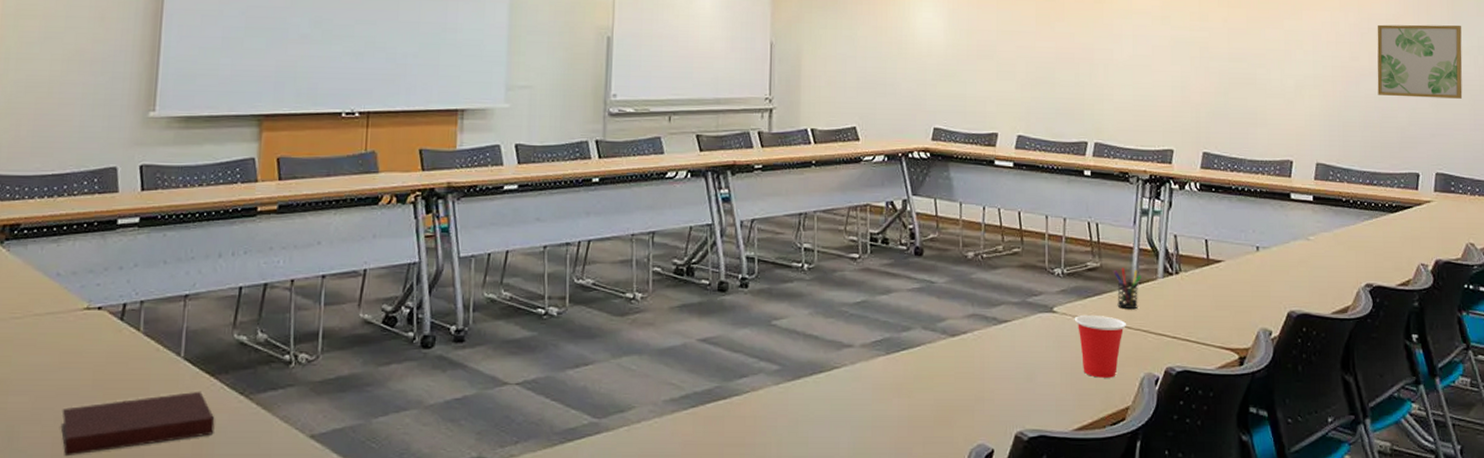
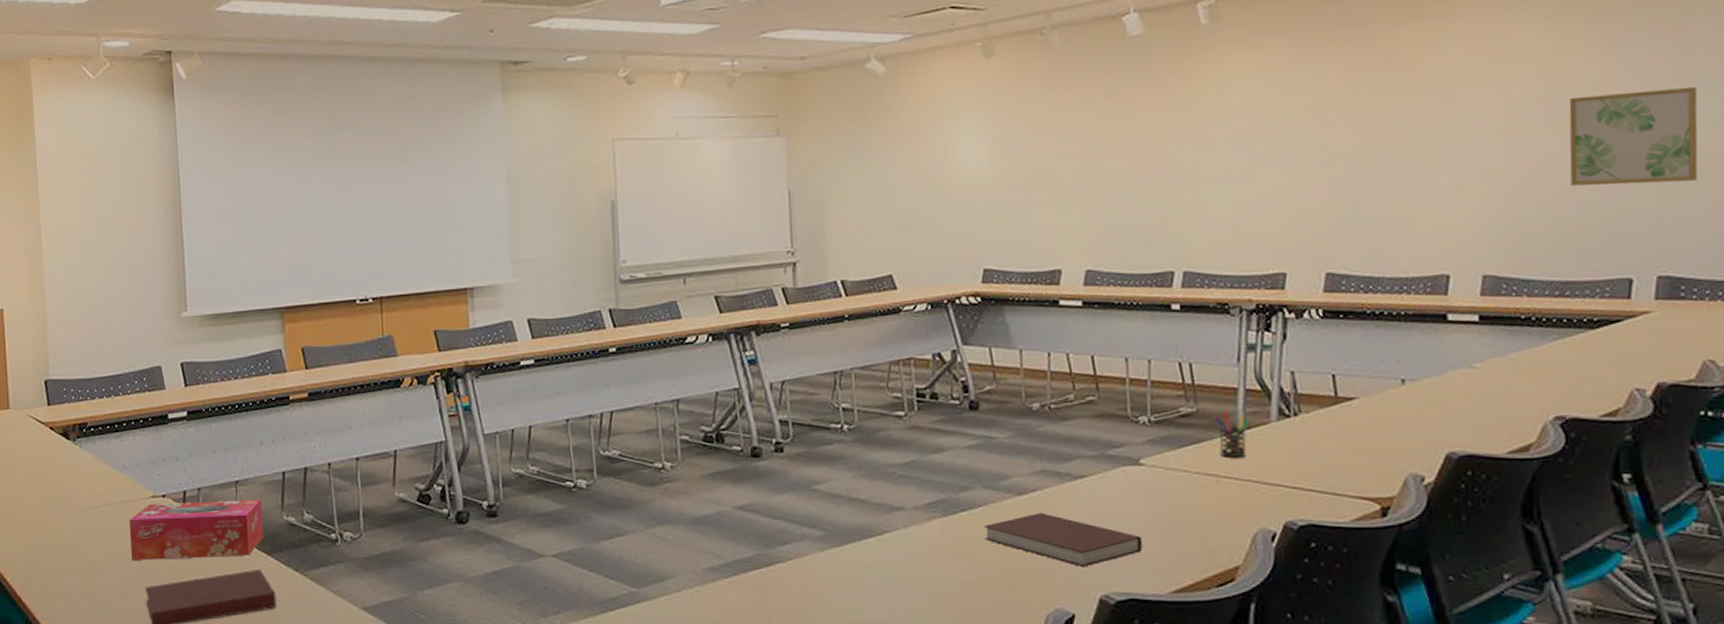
tissue box: none [51,315,213,379] -> present [128,499,264,560]
notebook: none [921,353,1053,405] -> present [984,512,1143,567]
cup: present [1074,314,1127,378] -> none [1166,465,1233,535]

